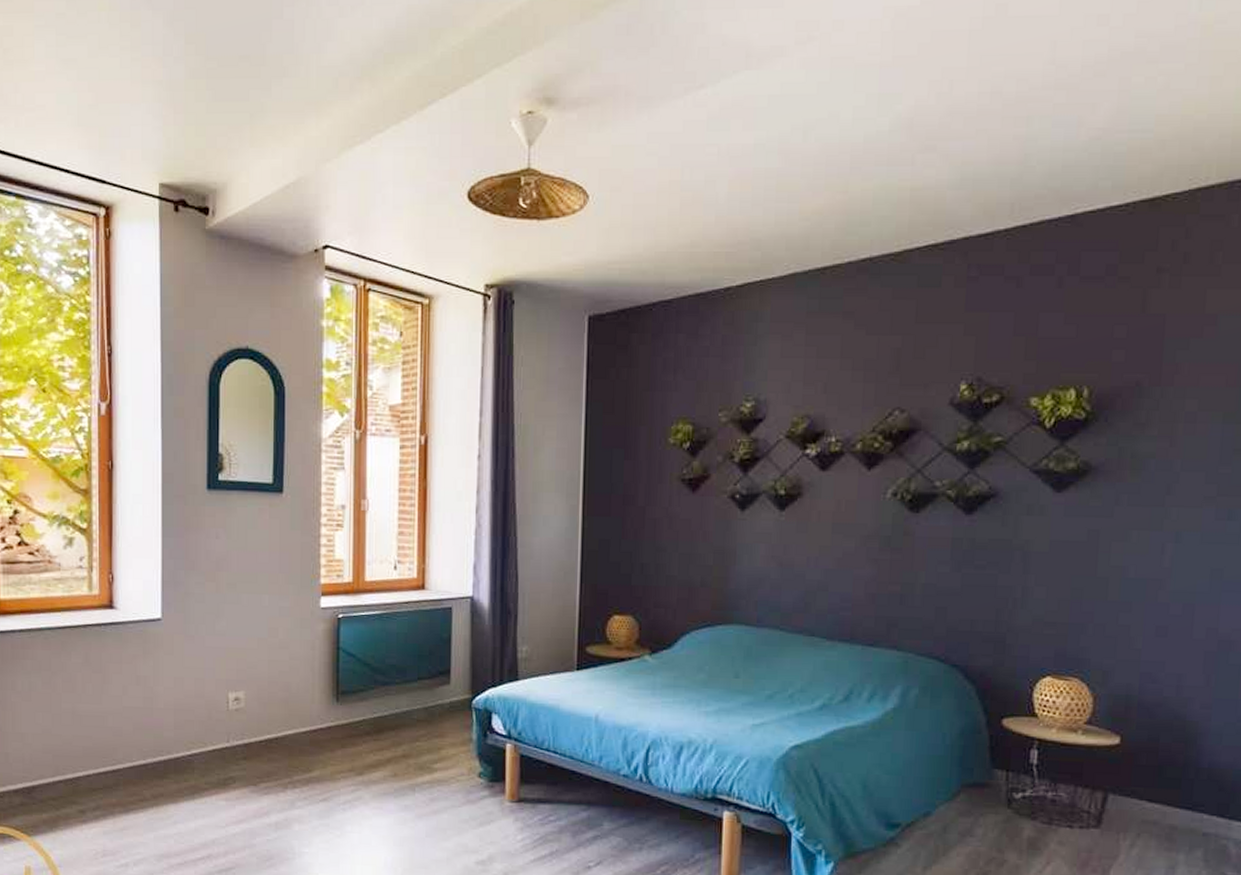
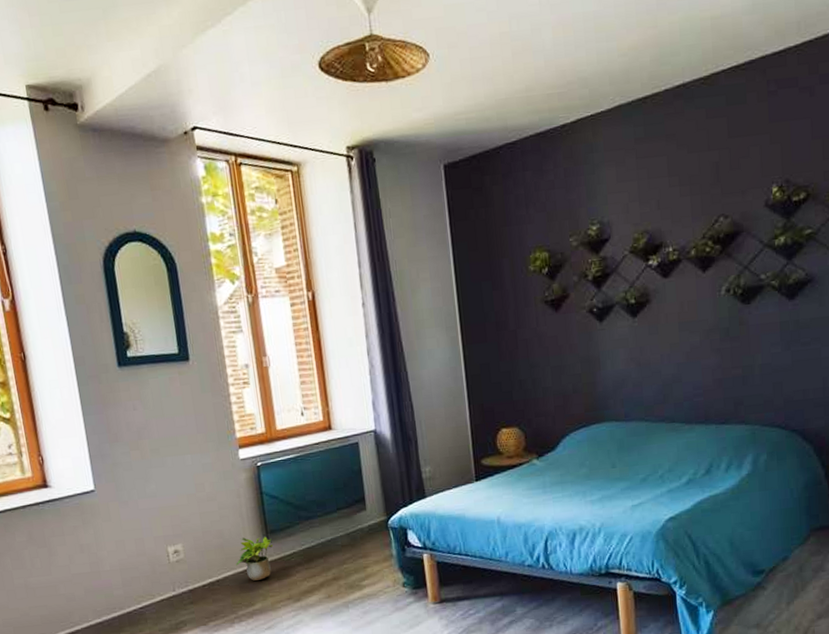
potted plant: none [299,695,342,746] -> present [236,536,273,582]

